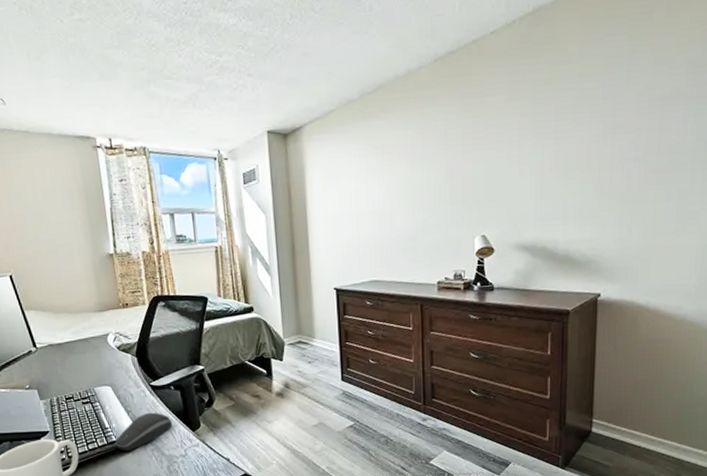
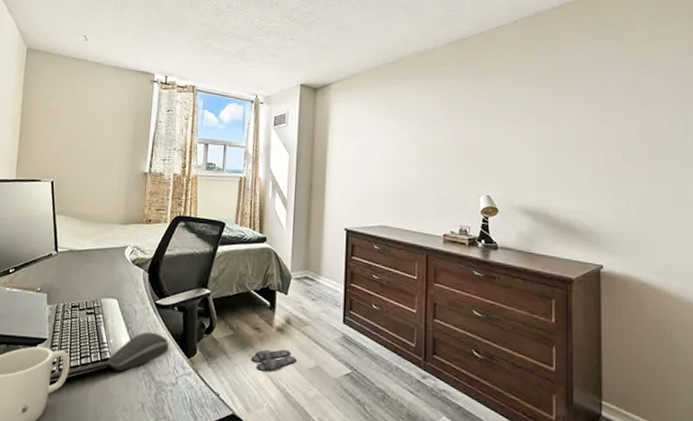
slippers: none [255,412,300,434] -> present [251,349,296,372]

